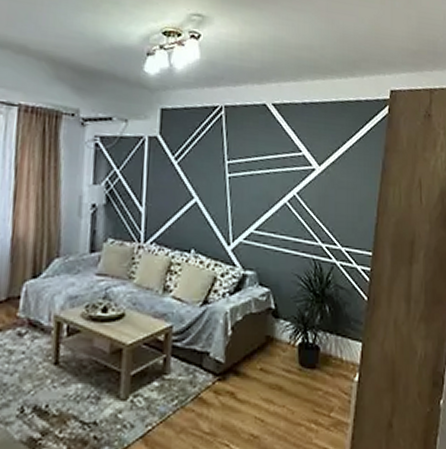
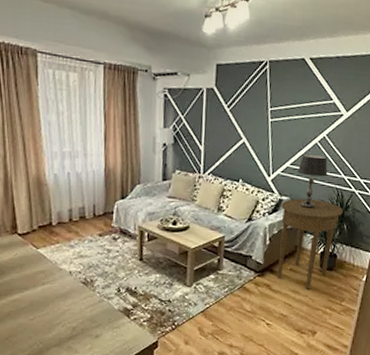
side table: none [243,273,323,397] -> present [277,198,343,289]
table lamp: none [264,216,301,287] -> present [298,154,328,209]

